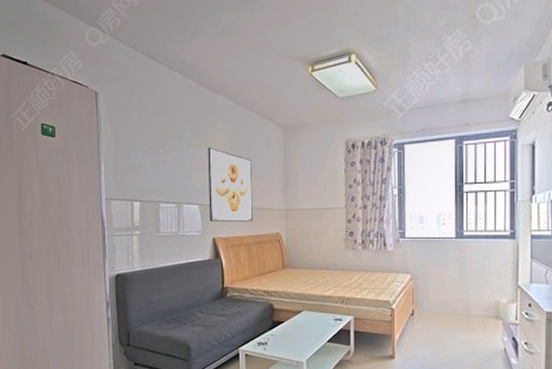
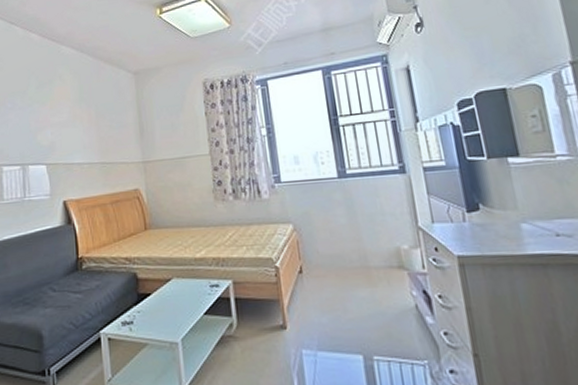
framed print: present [208,147,253,222] -> none [53,100,107,183]

